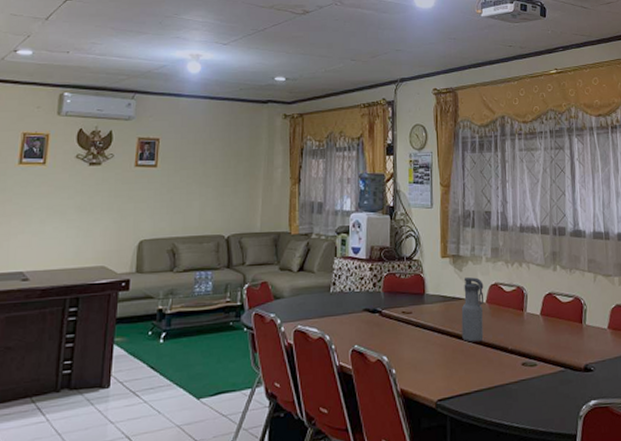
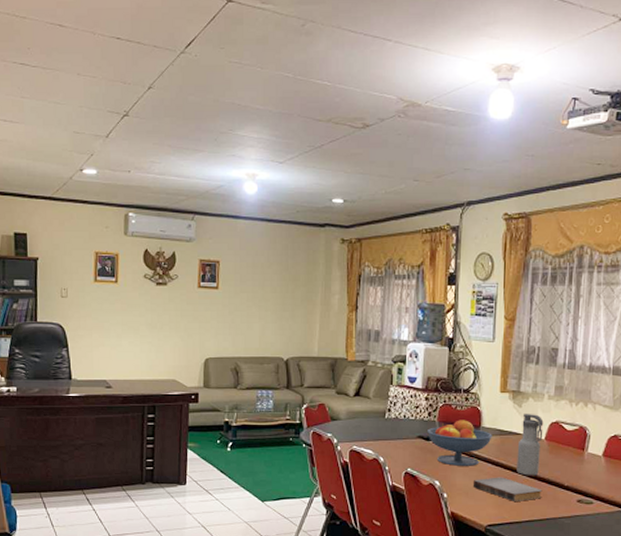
fruit bowl: none [373,288,437,338] -> present [427,420,492,466]
book: none [420,345,489,372] -> present [472,477,542,503]

